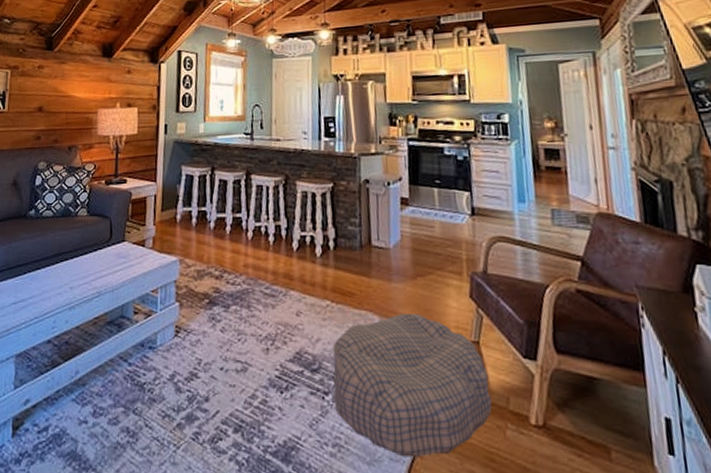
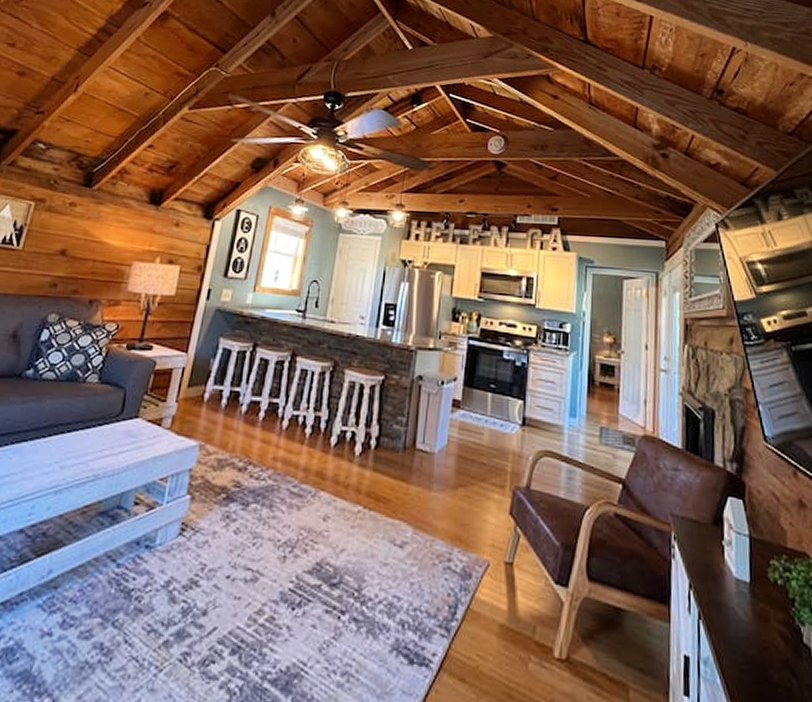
dog bed: present [333,313,493,458] -> none [350,525,519,691]

